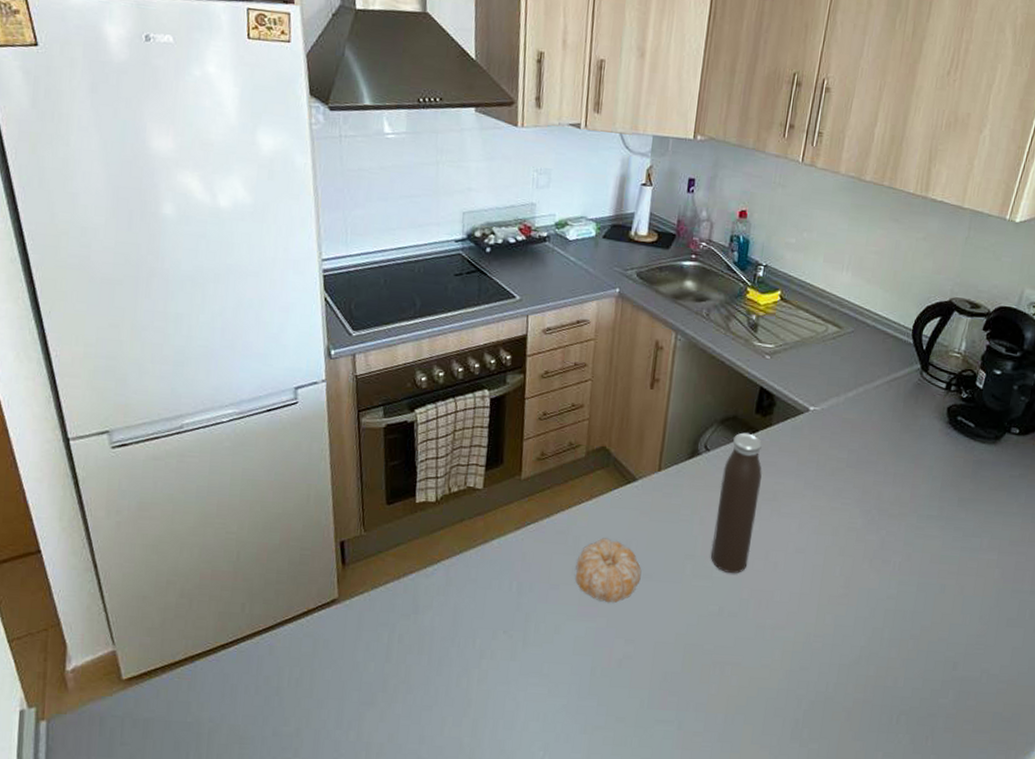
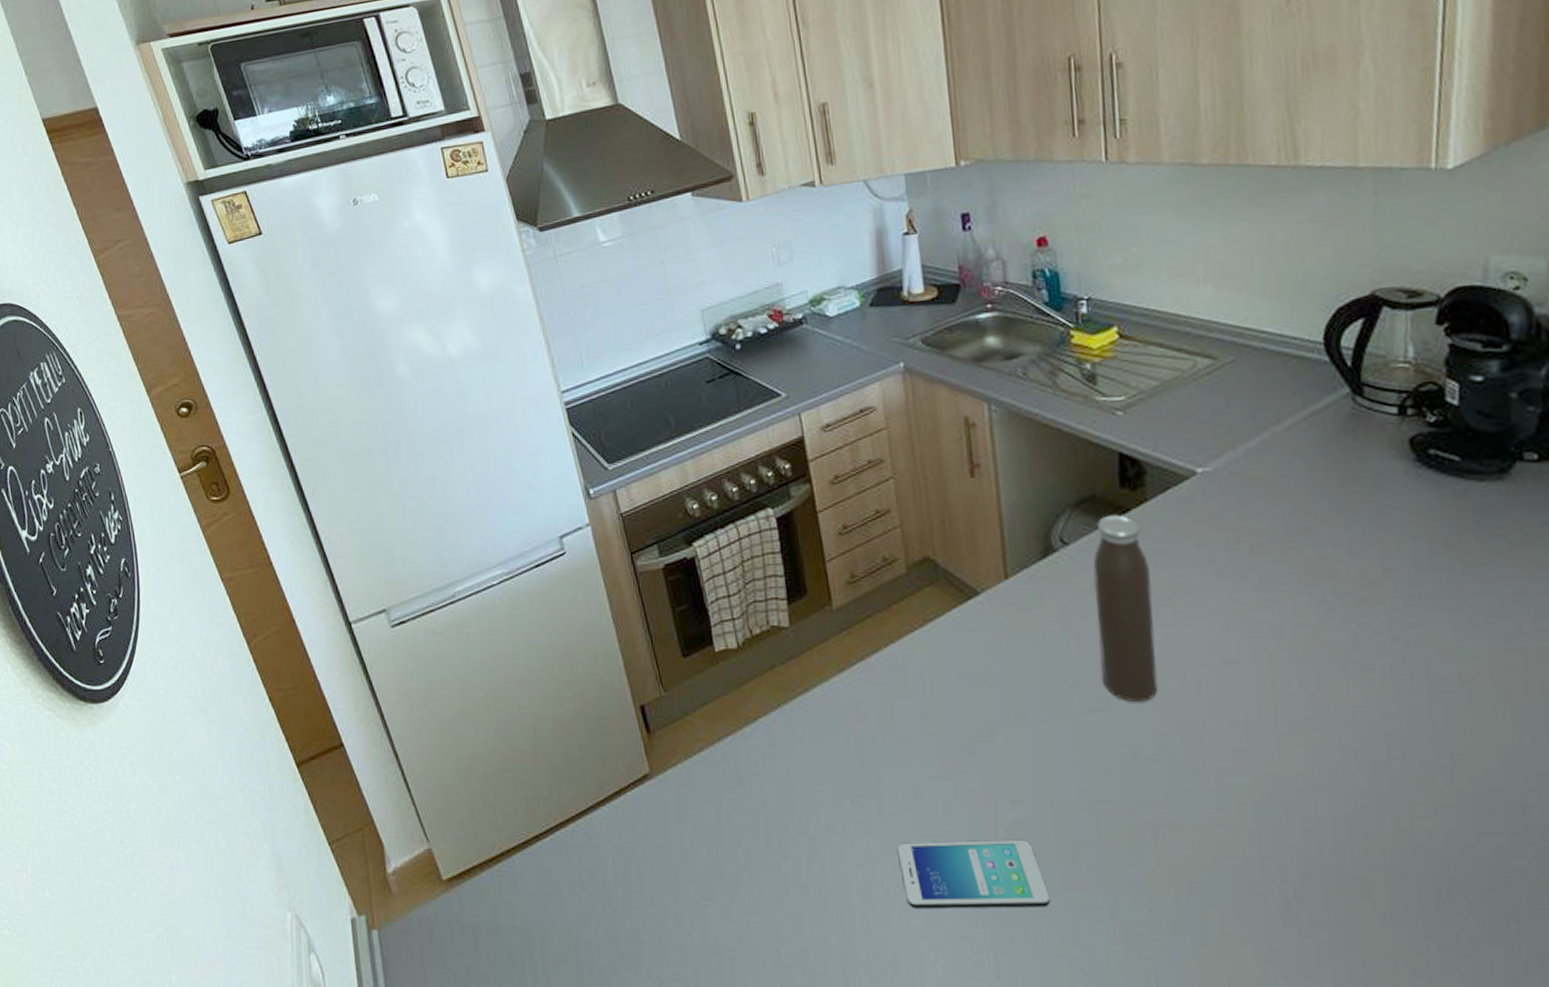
smartphone: none [530,667,639,720] -> present [897,839,1051,910]
fruit: present [575,538,642,604] -> none [924,671,1014,755]

